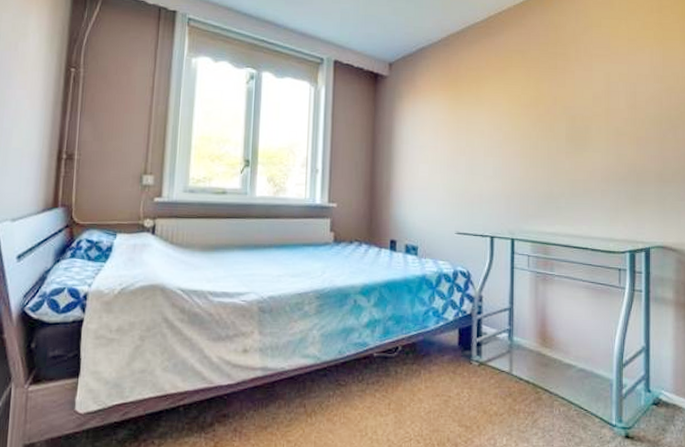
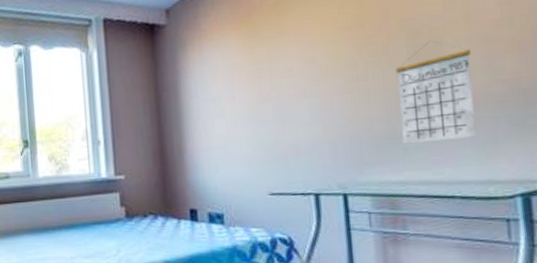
calendar: none [556,126,608,205] -> present [395,40,477,144]

